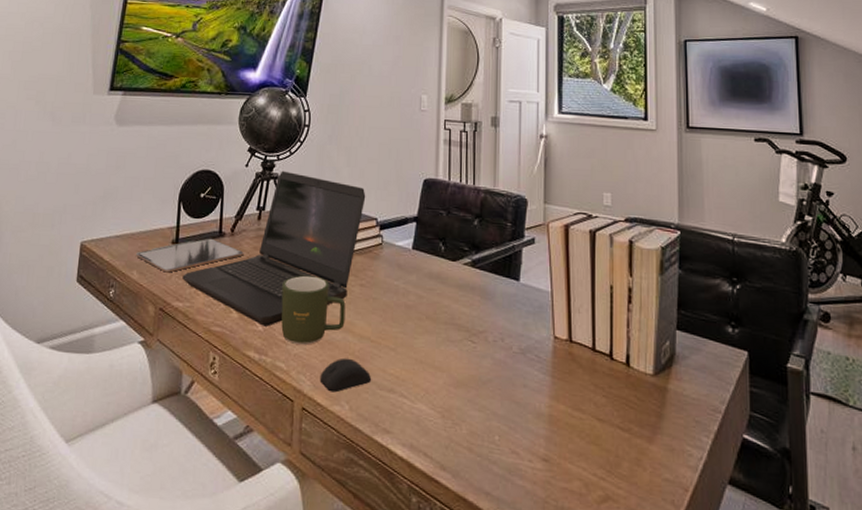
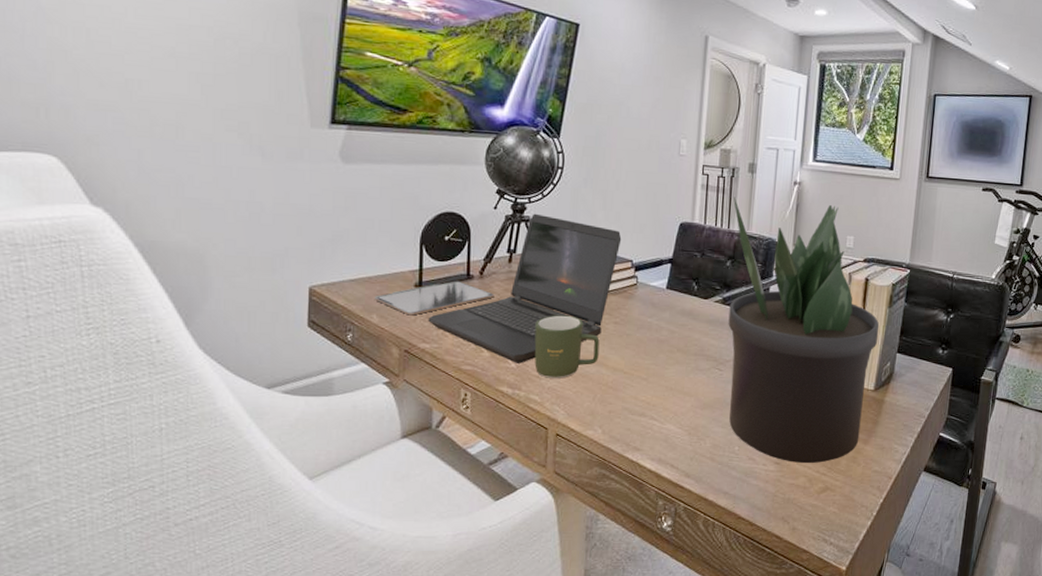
computer mouse: present [319,357,371,393] -> none [573,388,623,419]
planter: none [478,152,650,464] -> present [728,197,879,463]

